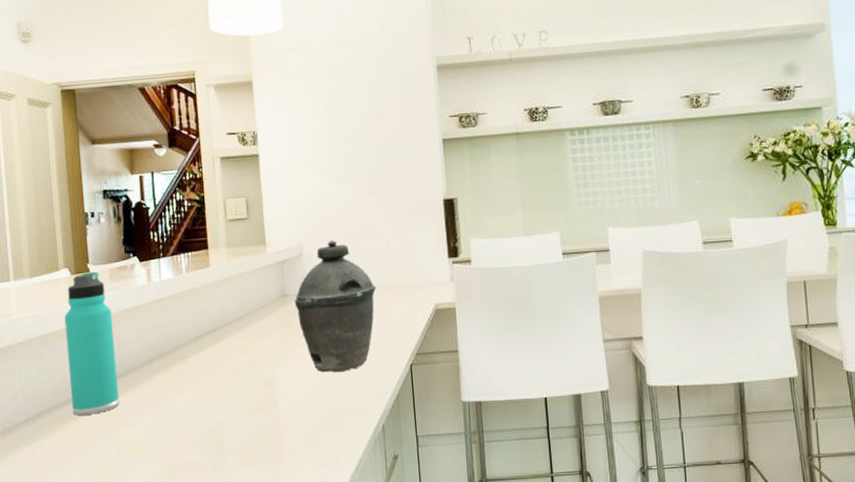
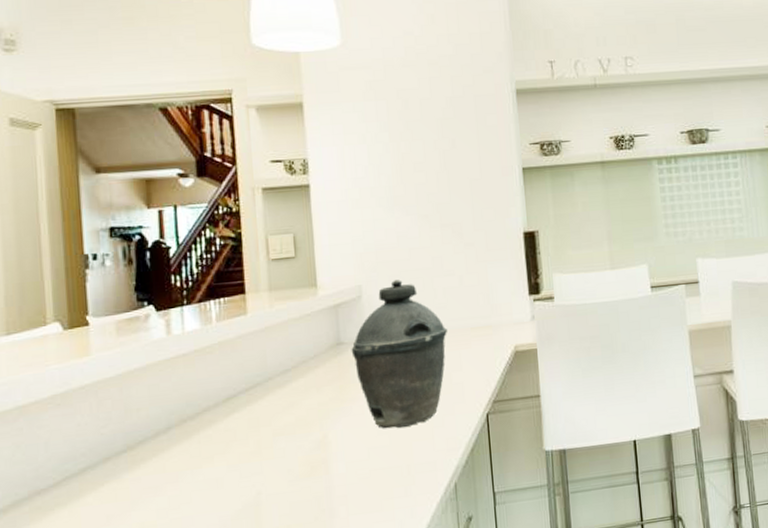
thermos bottle: present [64,271,120,416] -> none [52,324,126,502]

